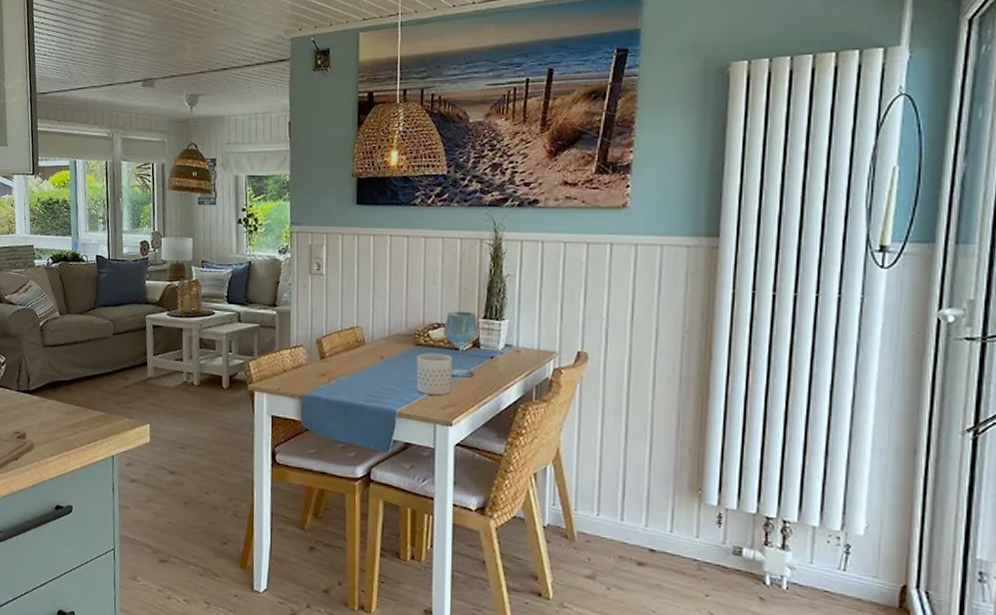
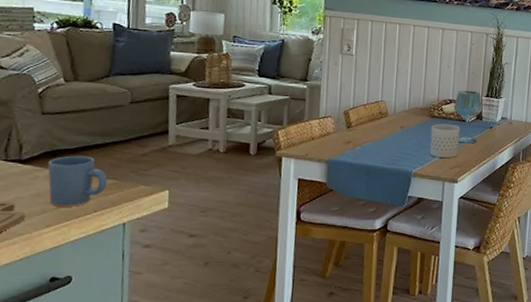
mug: none [49,387,98,438] -> present [47,155,108,207]

